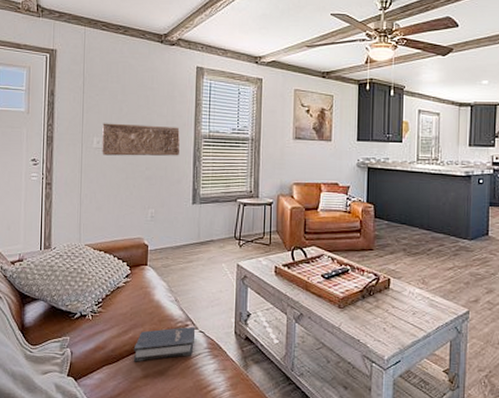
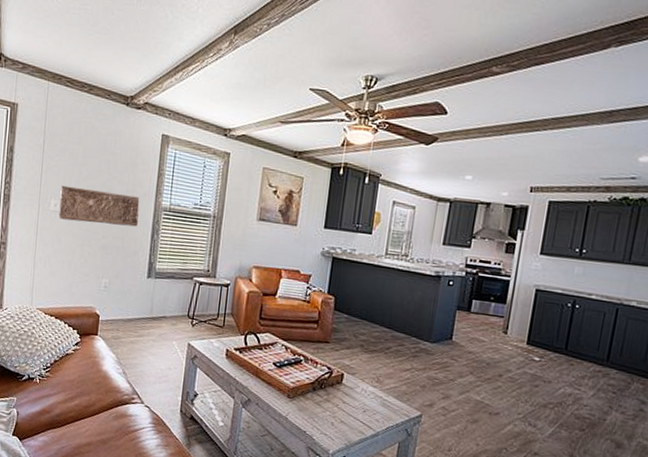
hardback book: present [133,326,196,362] -> none [77,399,142,429]

